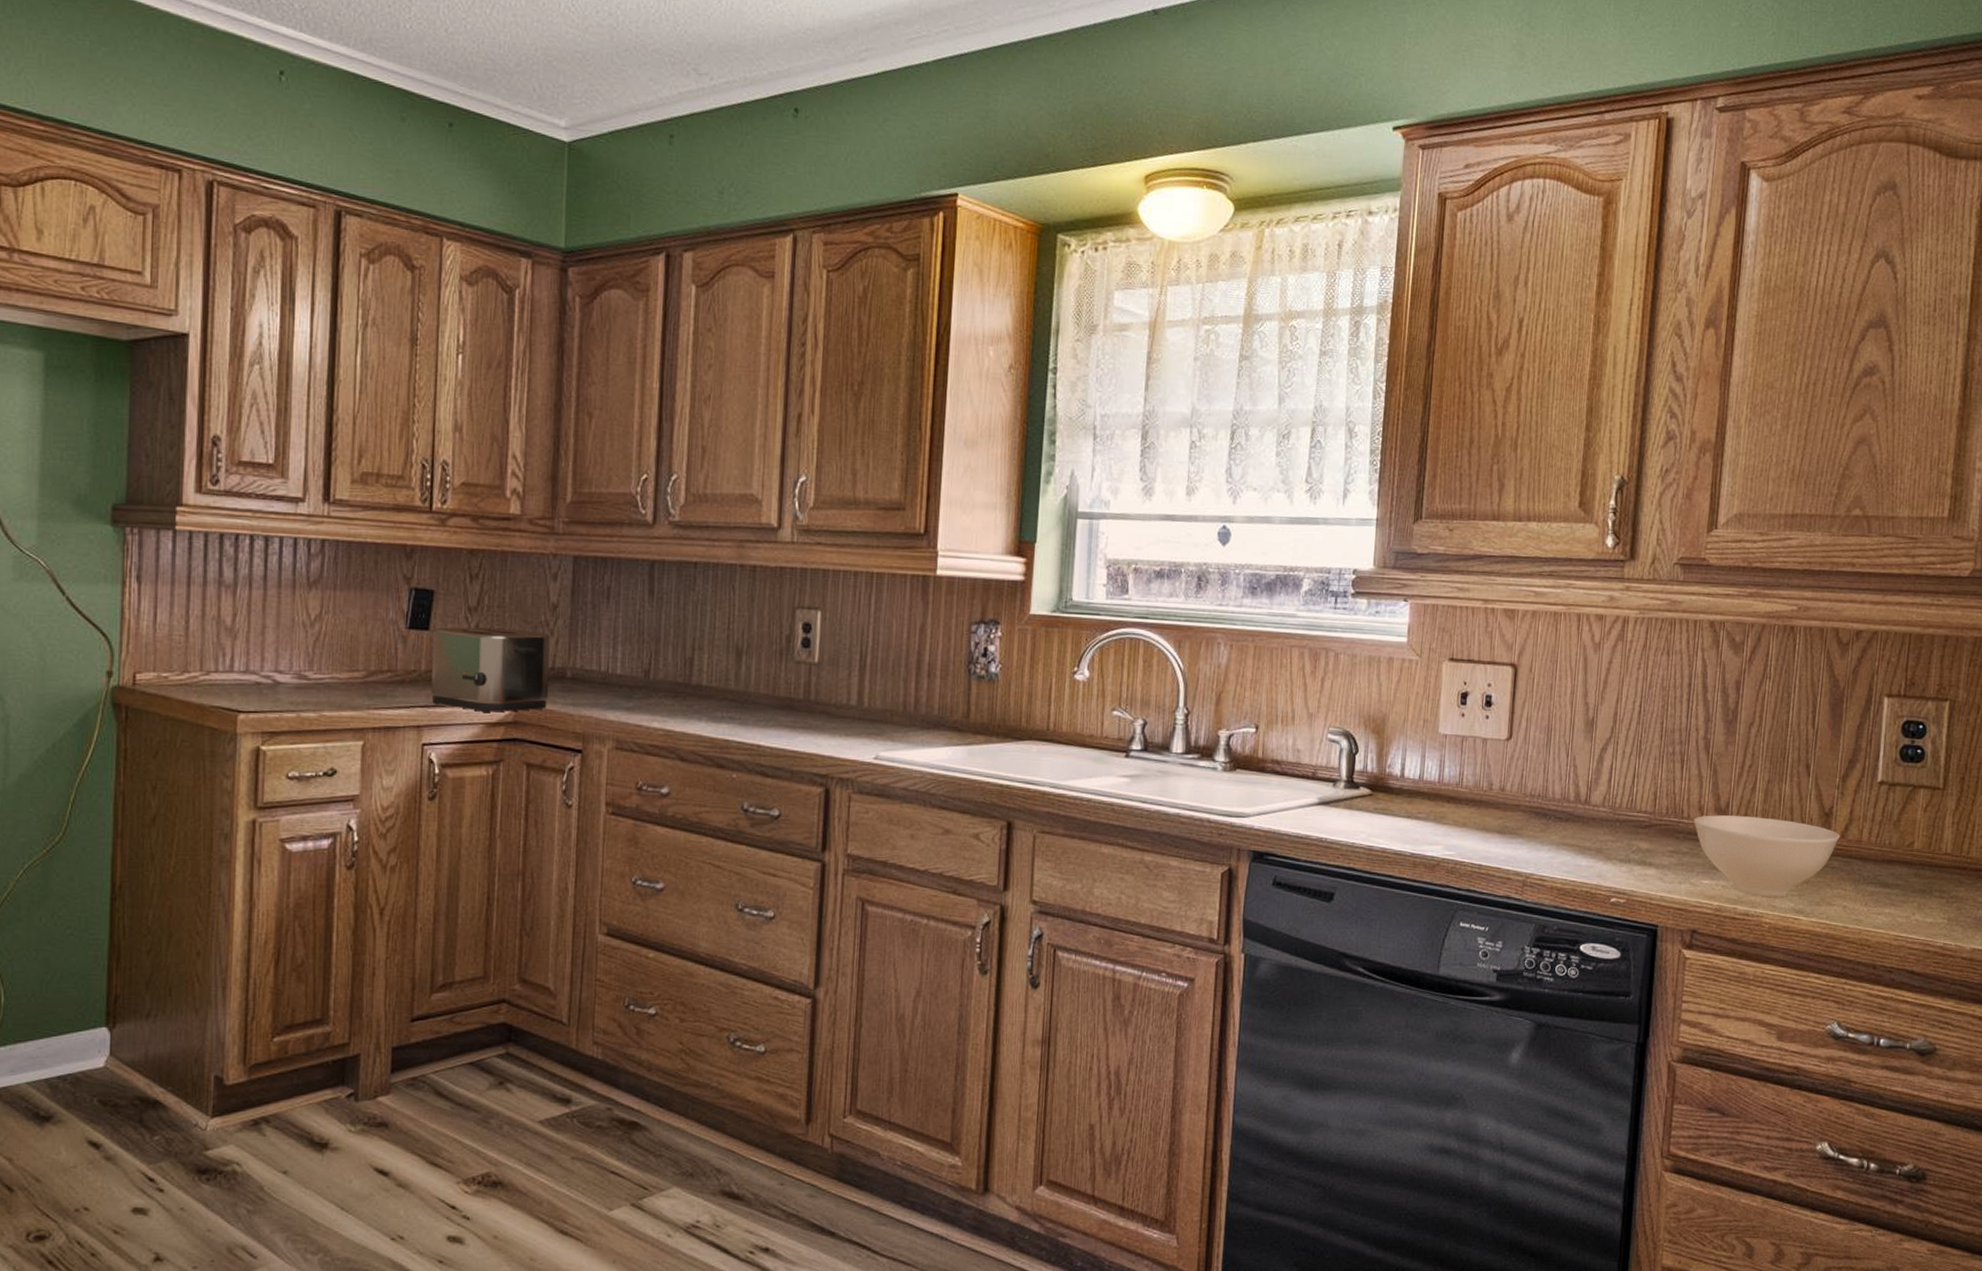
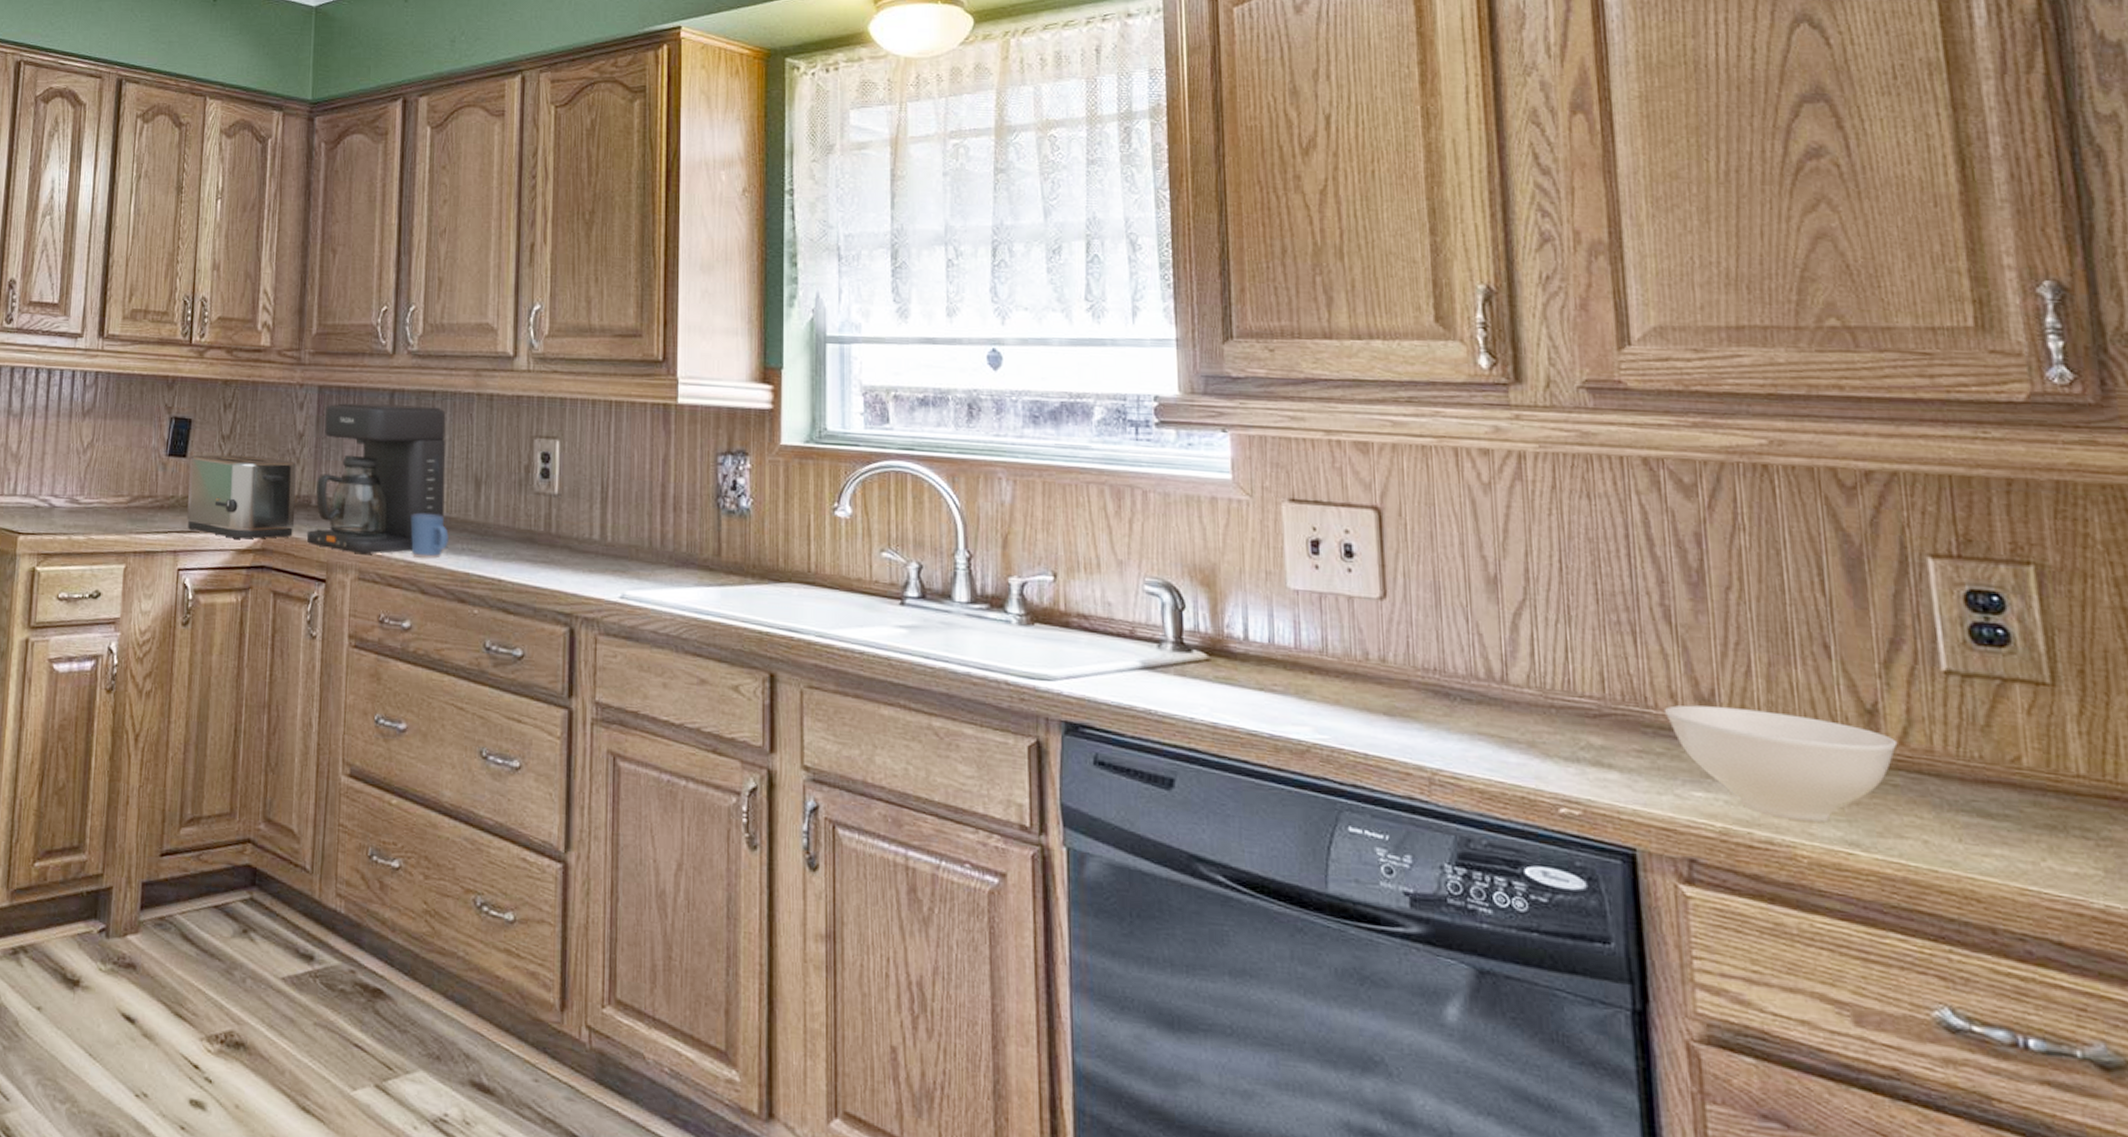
coffee maker: none [561,574,708,725] -> present [306,403,446,555]
mug: none [670,683,709,727] -> present [410,513,449,559]

